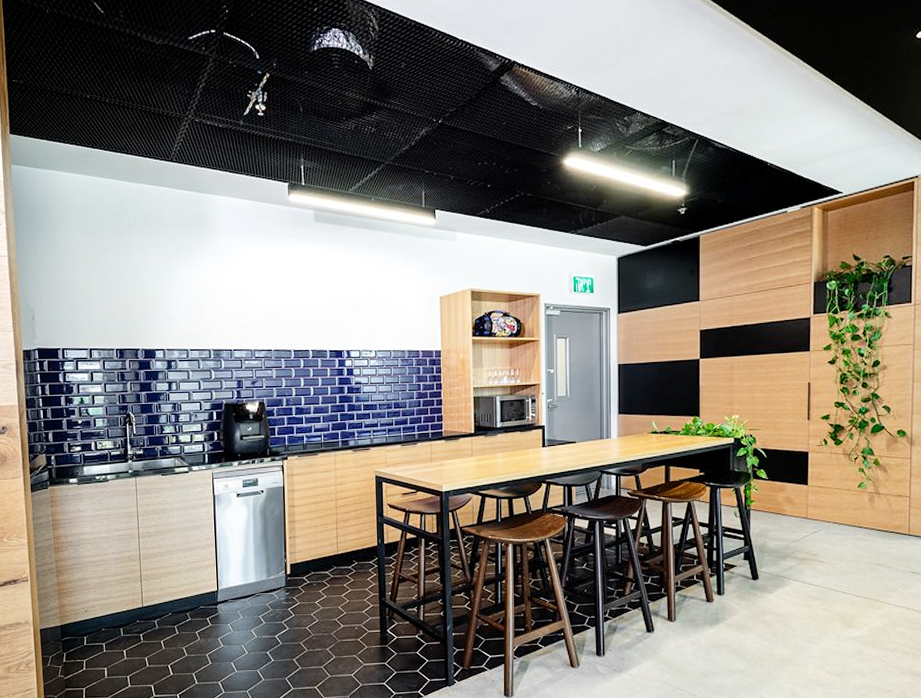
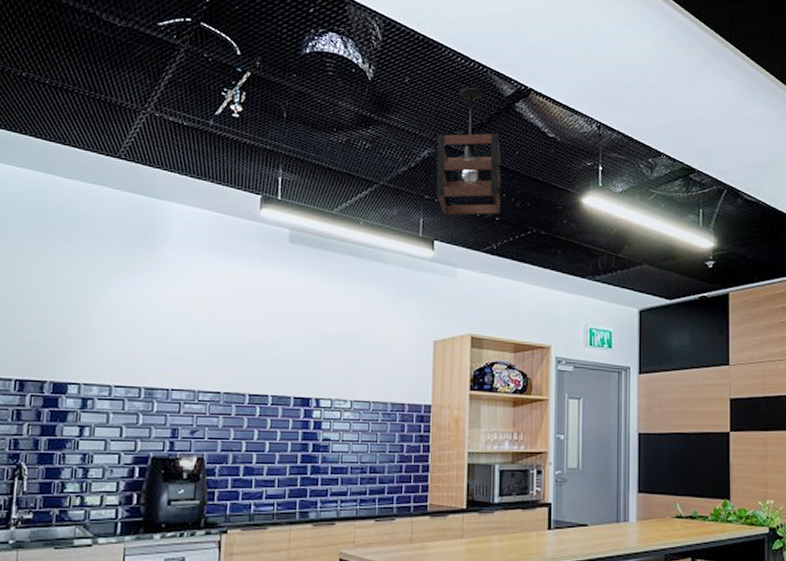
pendant light: none [433,66,492,187] -> present [436,88,501,216]

